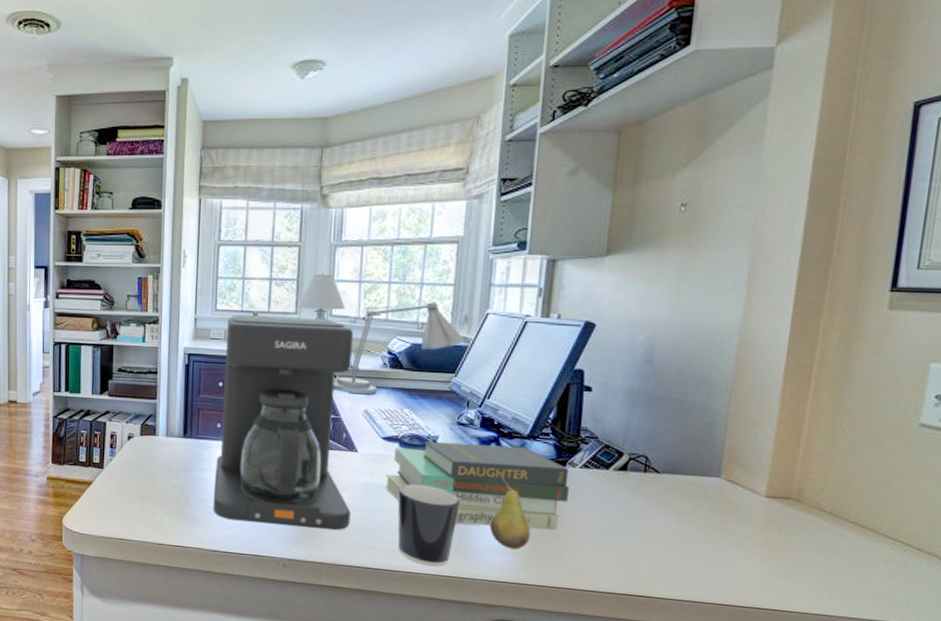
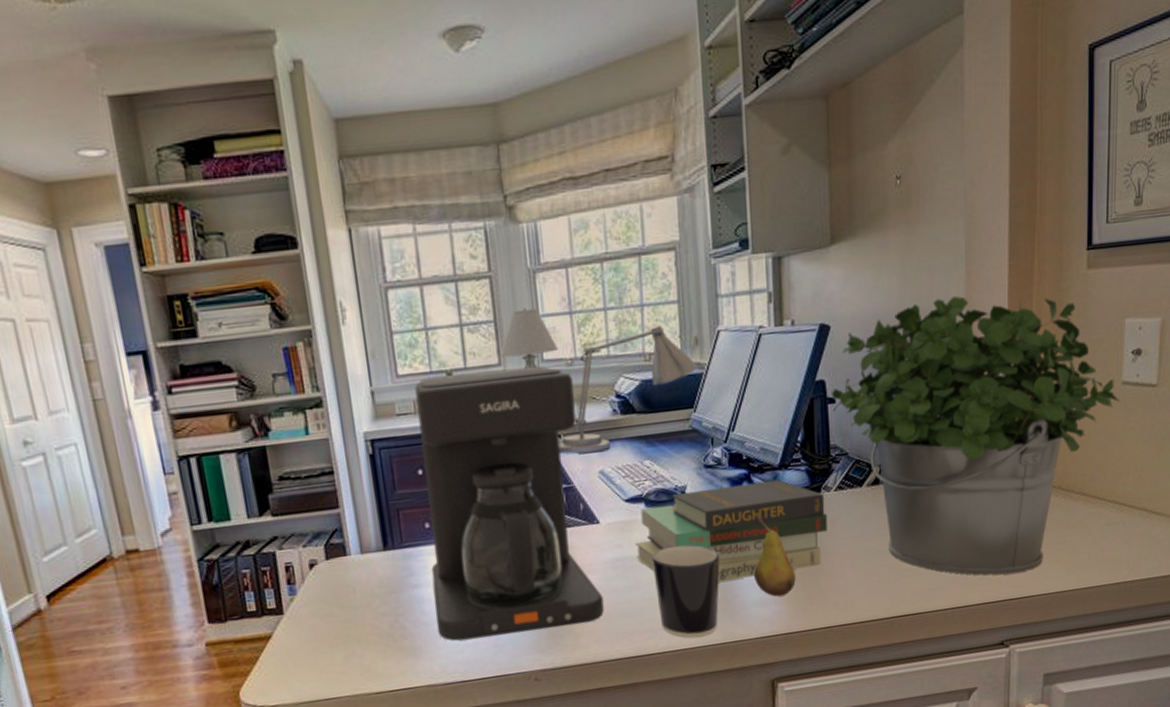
potted plant: none [588,315,916,586] -> present [831,295,1121,576]

